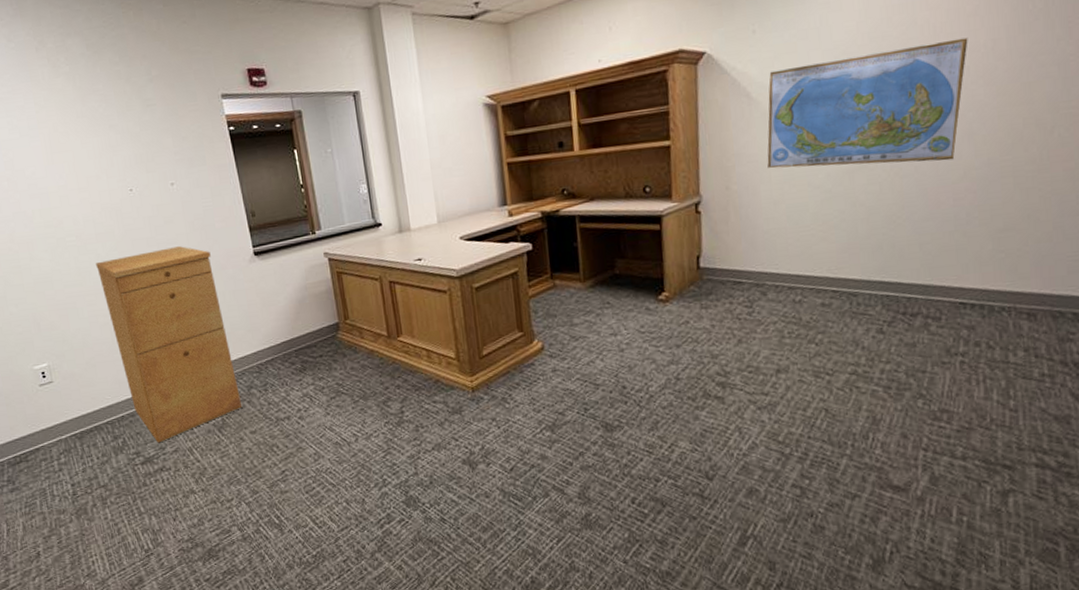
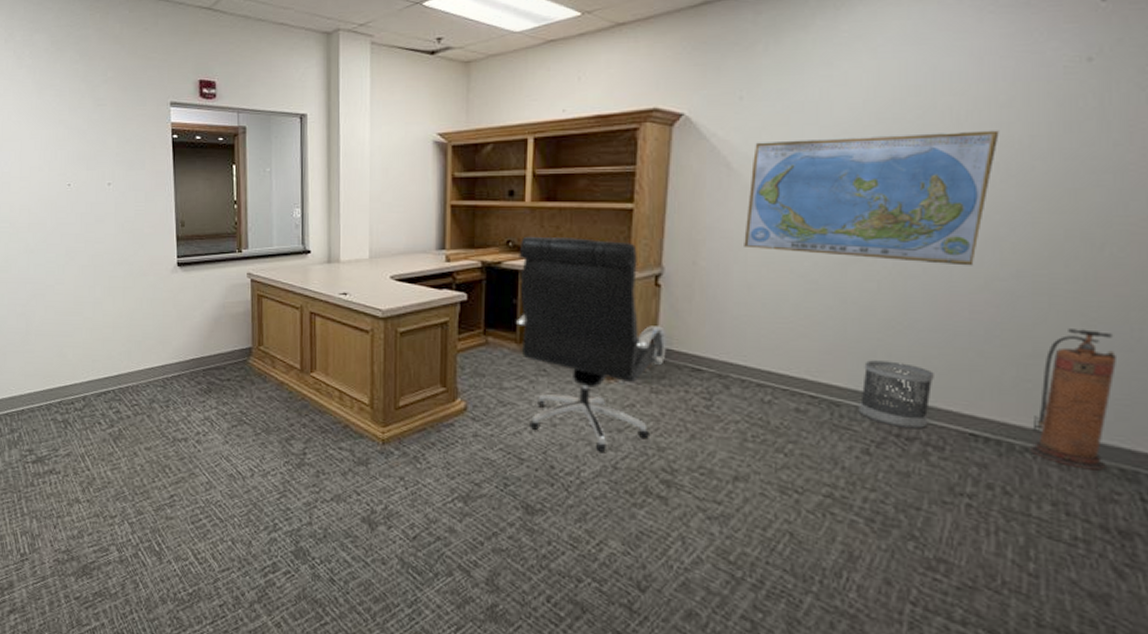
filing cabinet: present [96,246,241,443] -> none [24,246,141,444]
office chair: none [574,177,711,367] -> present [517,236,667,452]
wastebasket: none [871,251,929,307] -> present [858,360,934,430]
fire extinguisher: none [1006,201,1067,318] -> present [1030,329,1116,471]

